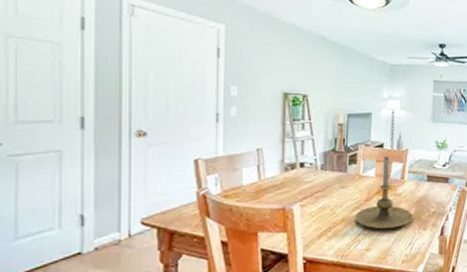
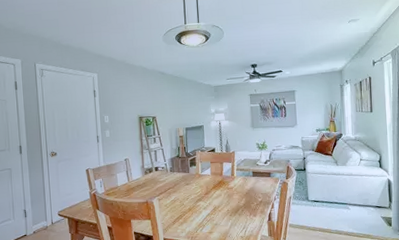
candle holder: present [355,155,413,230] -> none [199,158,244,217]

